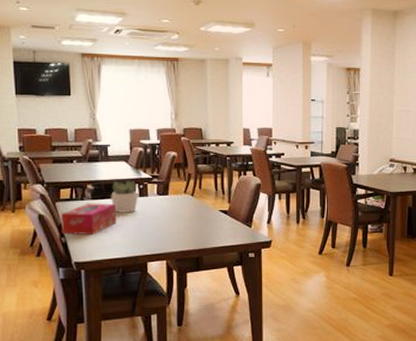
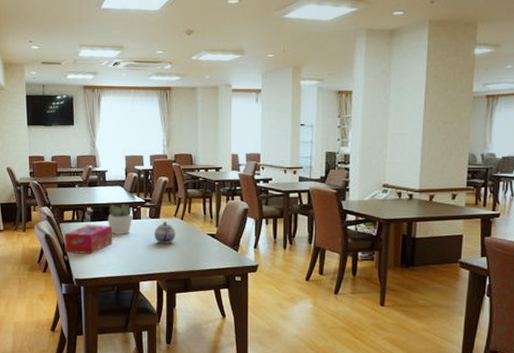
teapot: none [163,198,186,222] -> present [154,221,176,244]

